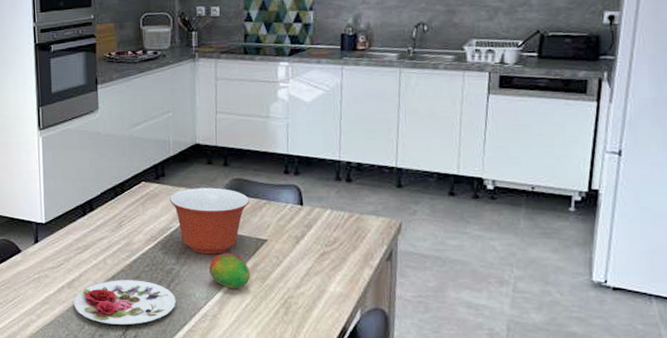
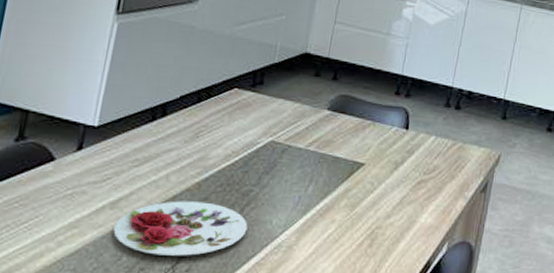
mixing bowl: present [170,187,250,255] -> none [263,101,354,177]
fruit: present [209,252,250,289] -> none [293,174,340,216]

